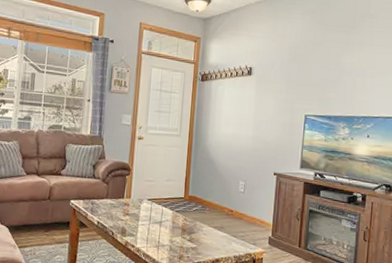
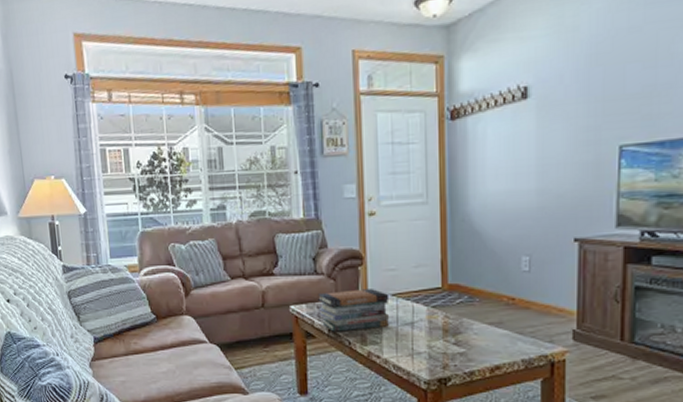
book stack: none [92,192,146,224] -> present [318,289,390,332]

